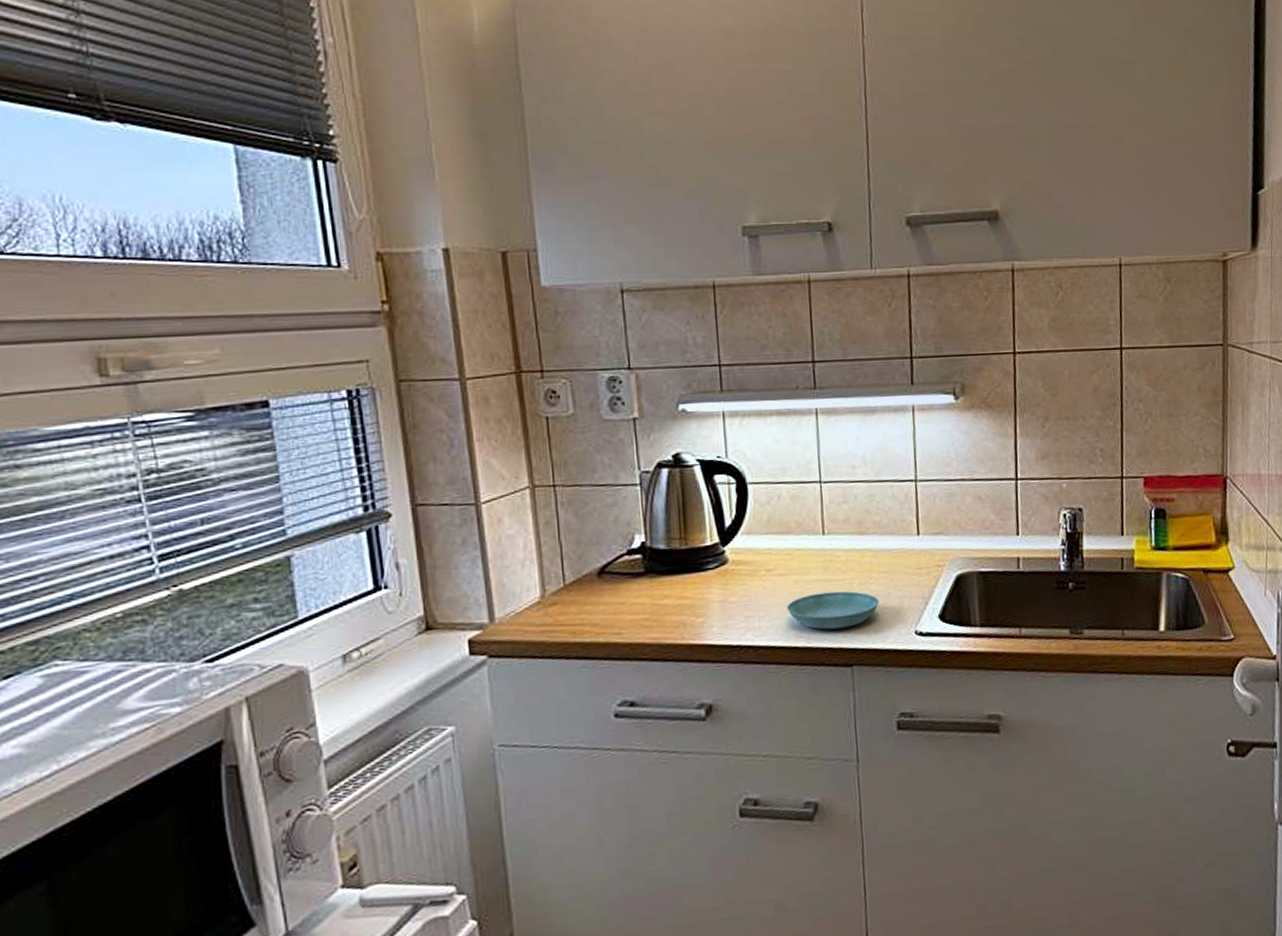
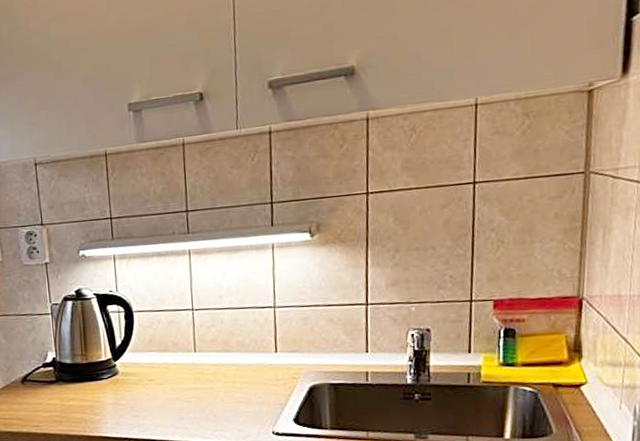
saucer: present [787,591,879,630] -> none [165,397,242,428]

